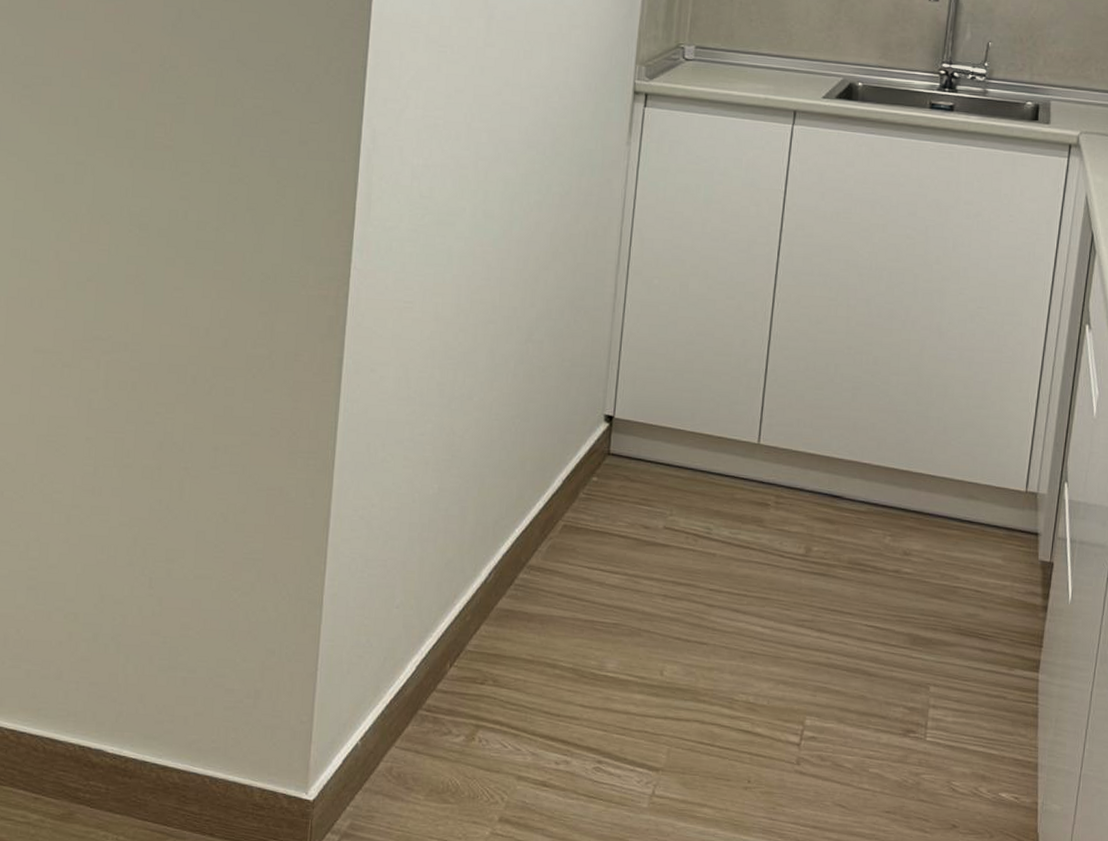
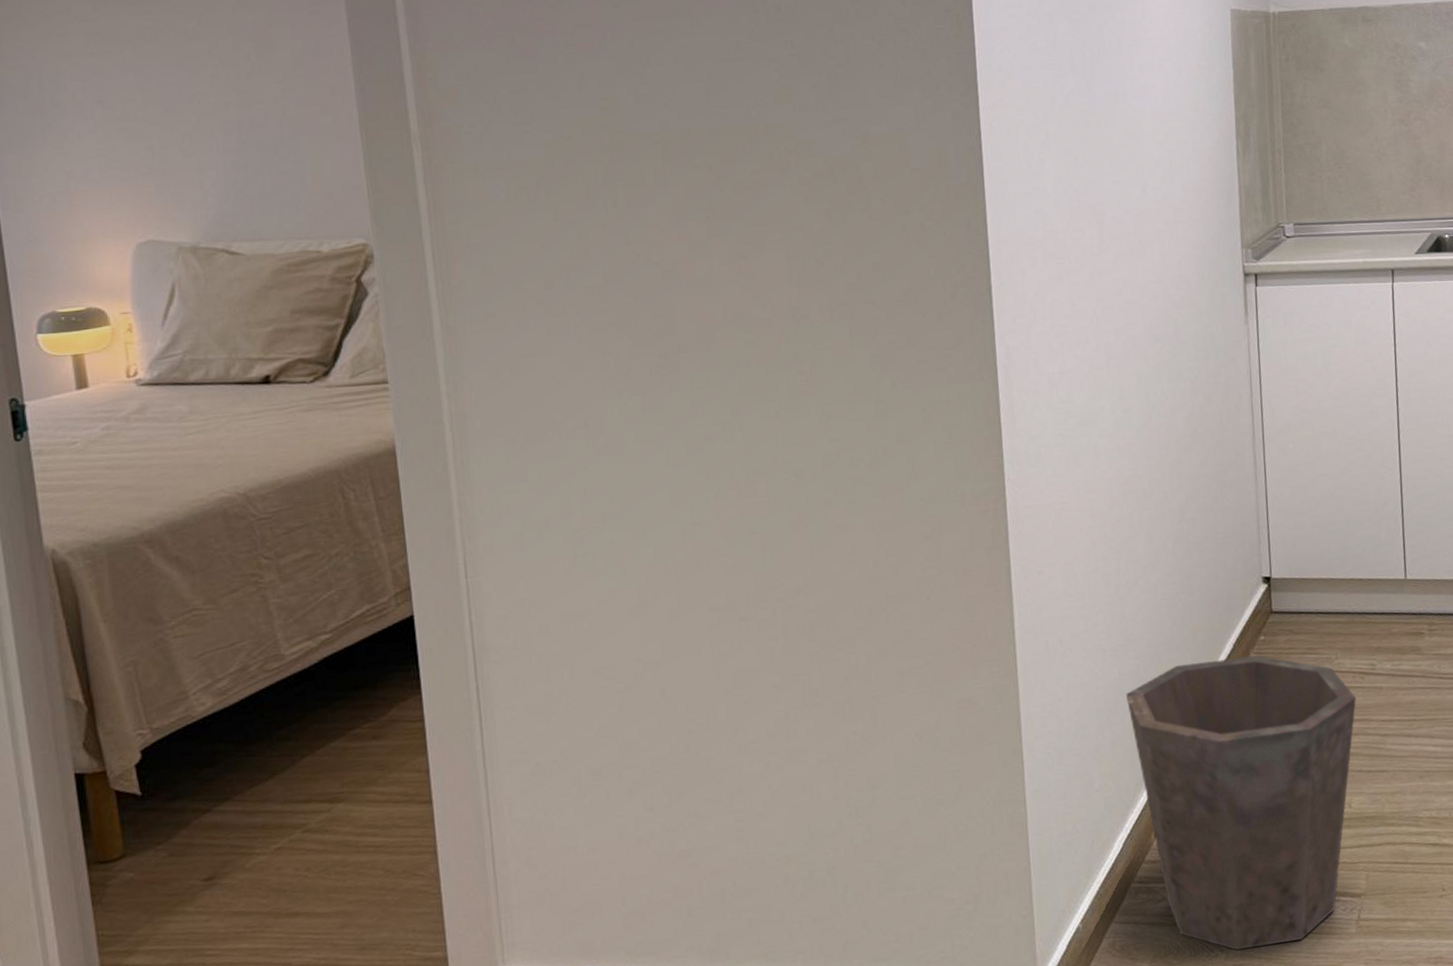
waste bin: none [442,491,686,804] -> present [1125,655,1357,951]

